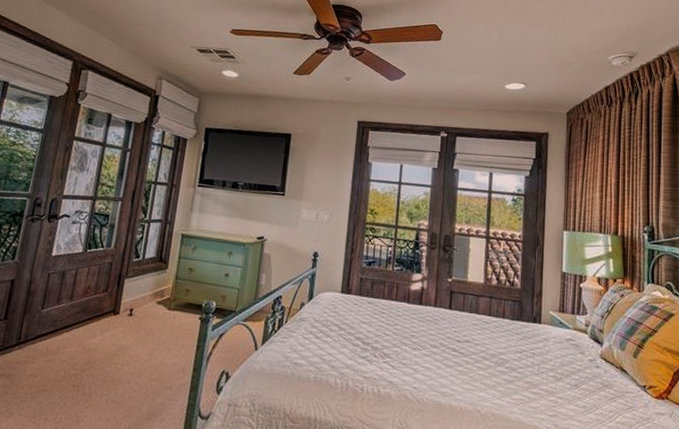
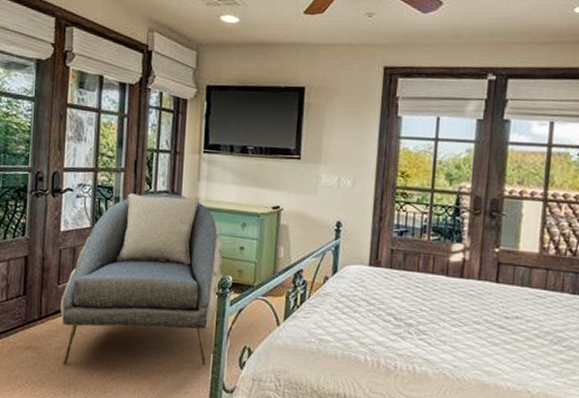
armchair: none [36,221,210,393] -> present [60,193,223,366]

